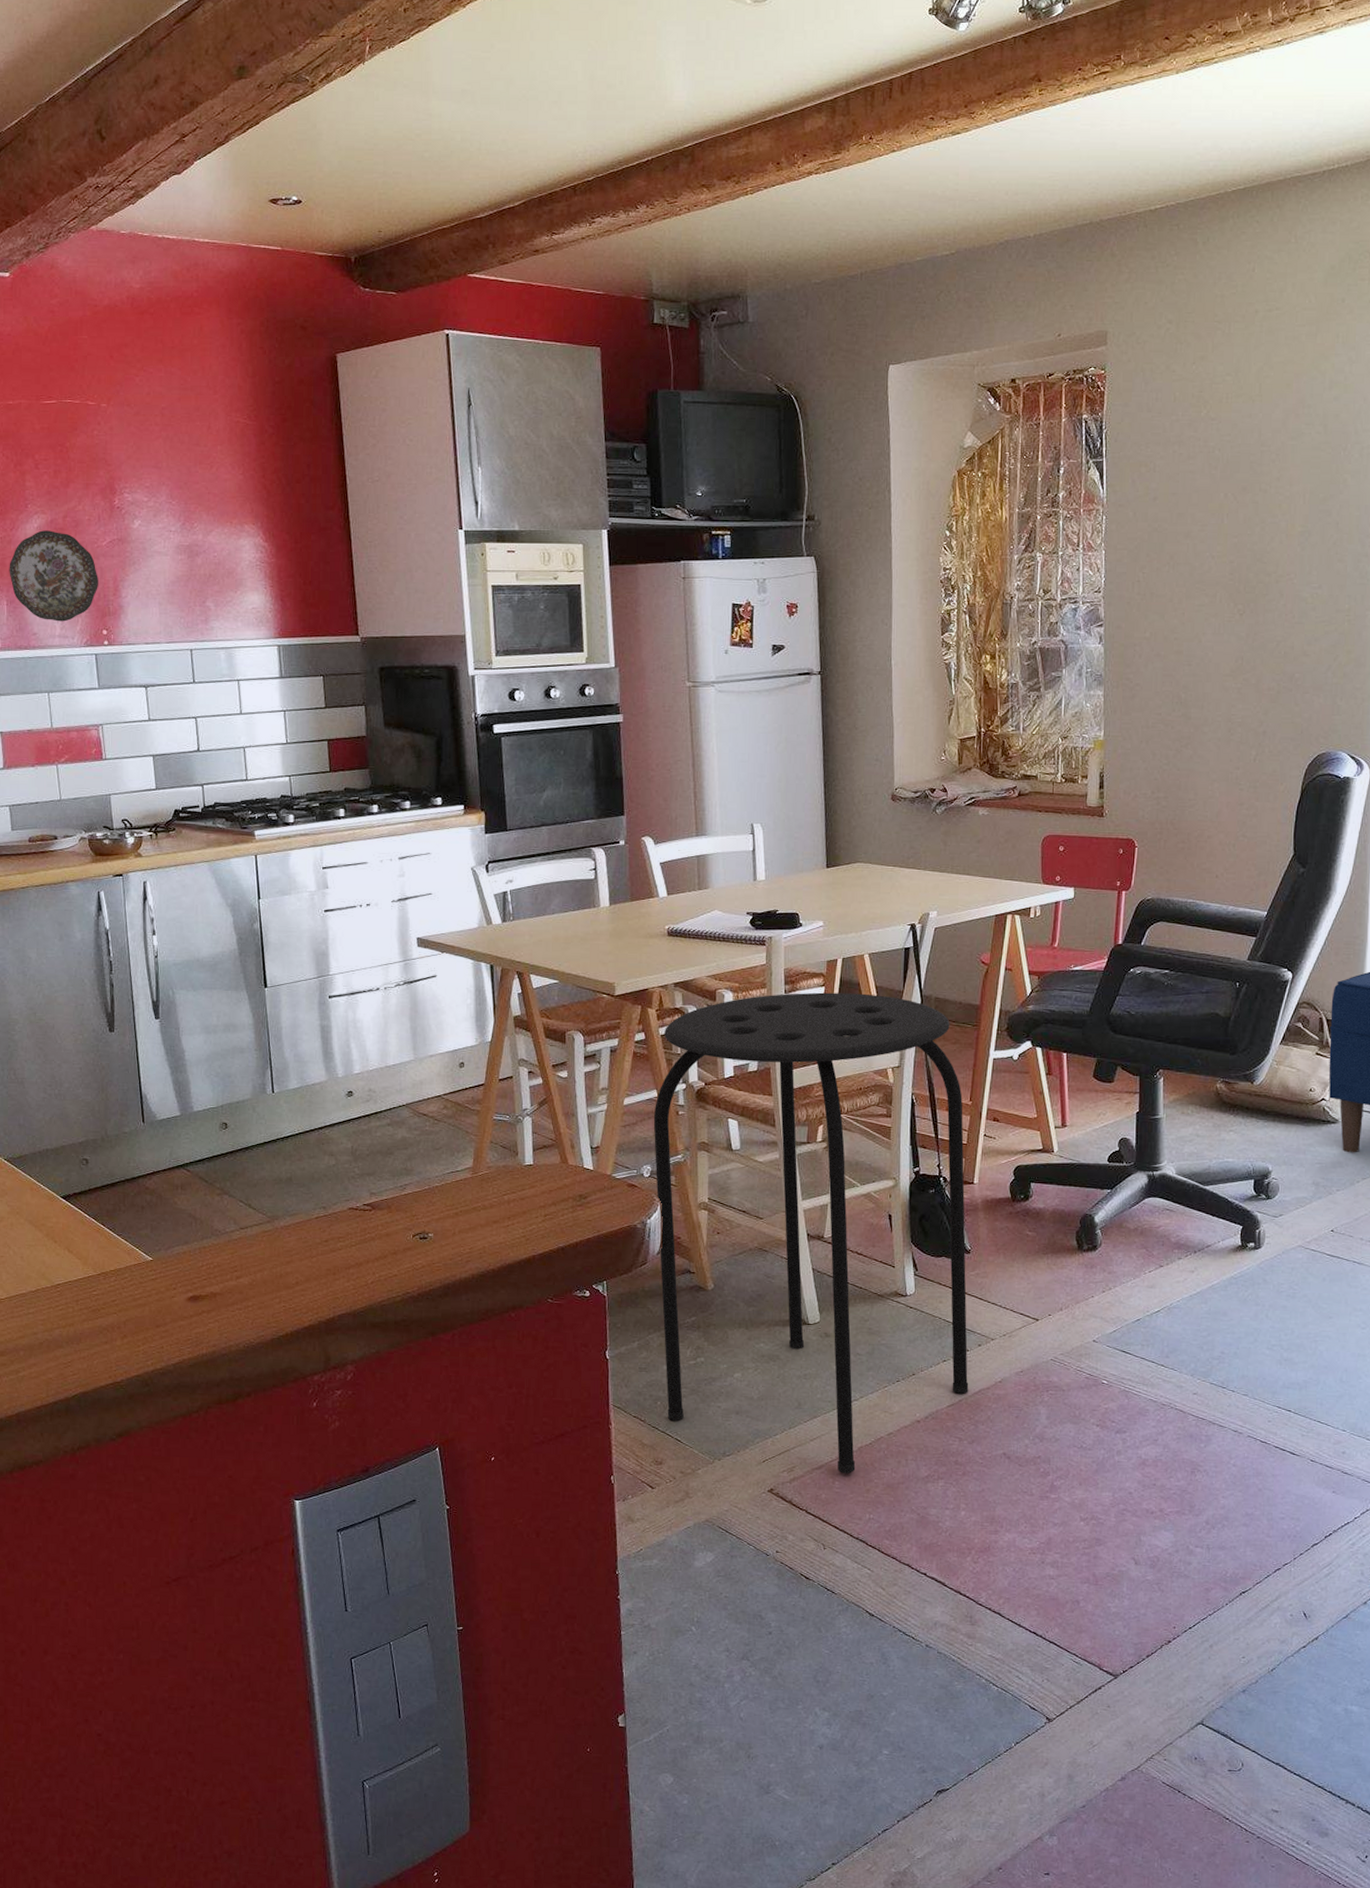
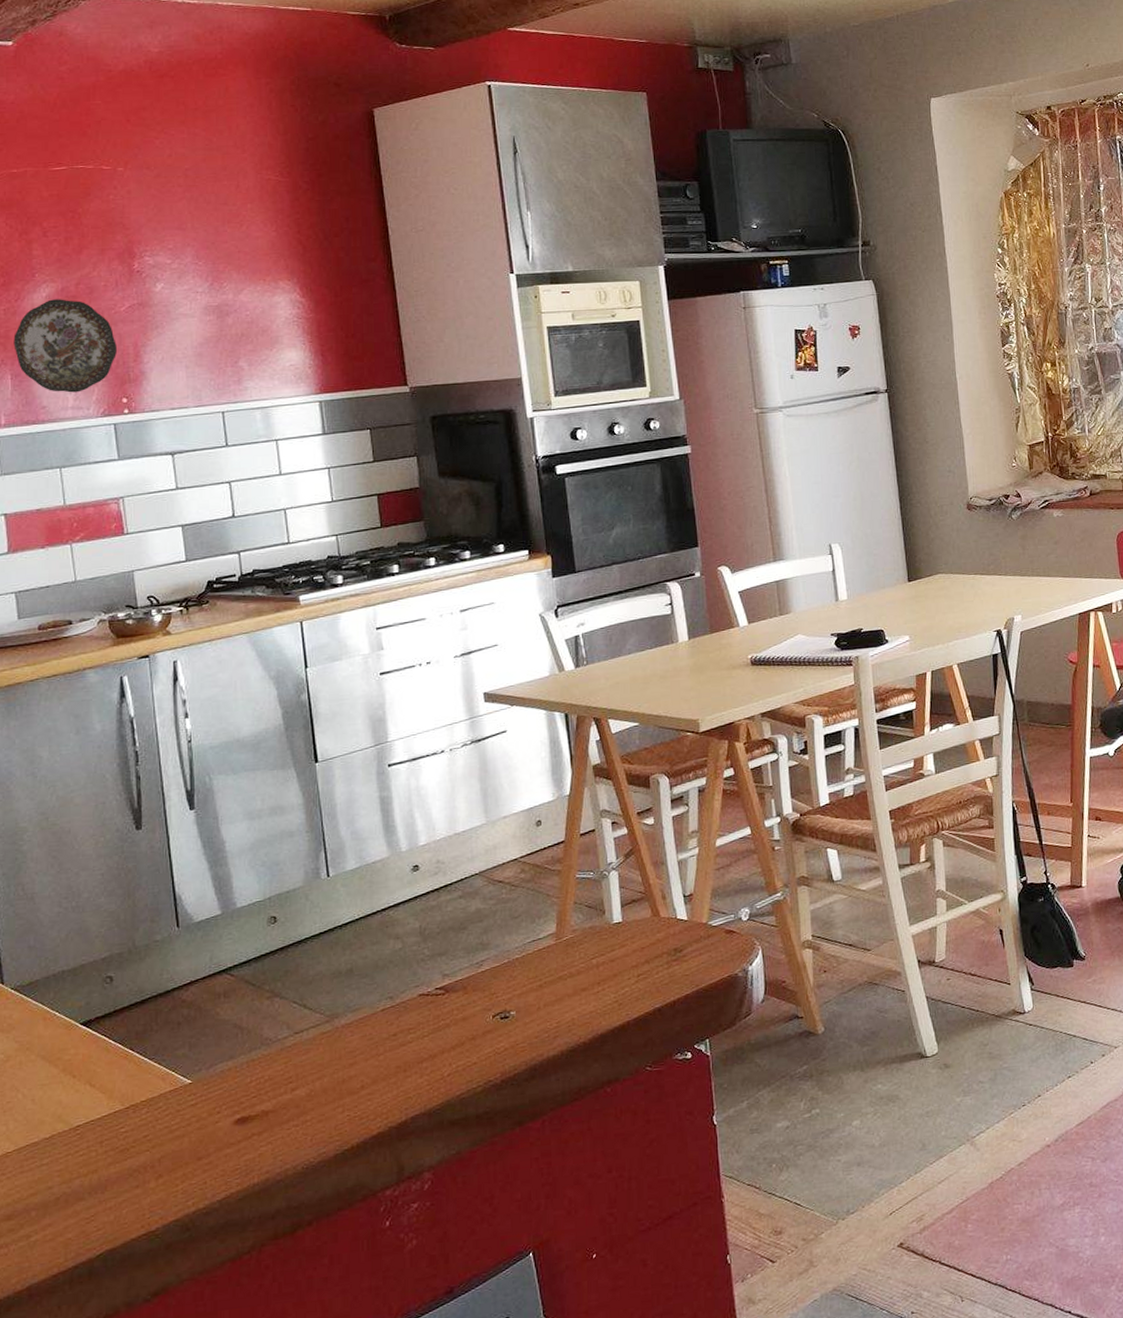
stool: present [653,992,969,1474] -> none [748,704,1097,1215]

